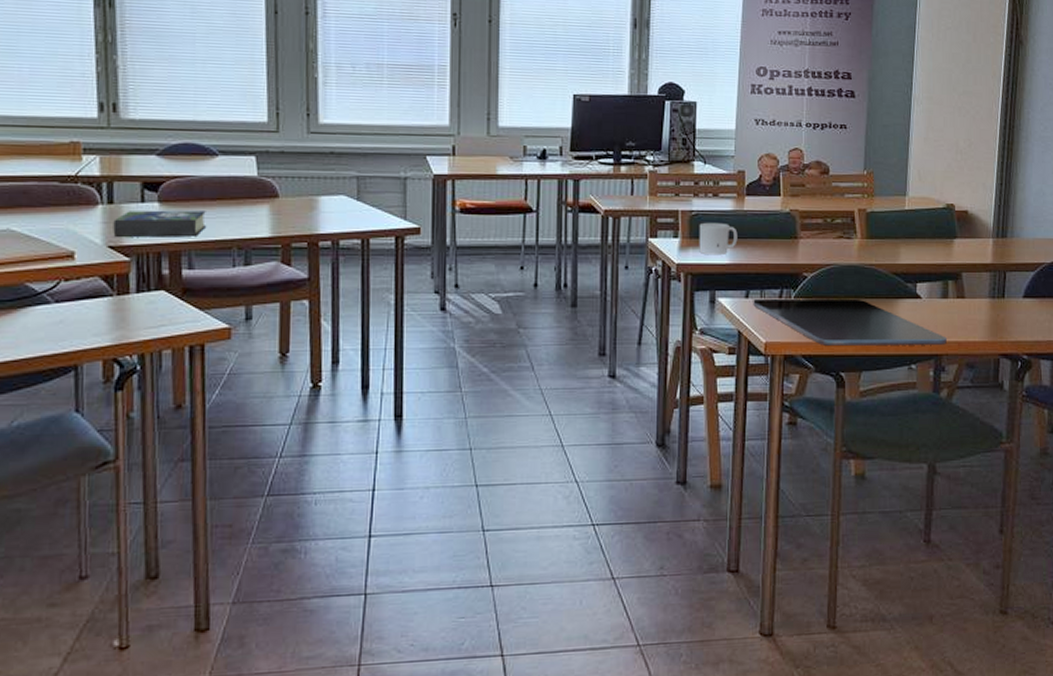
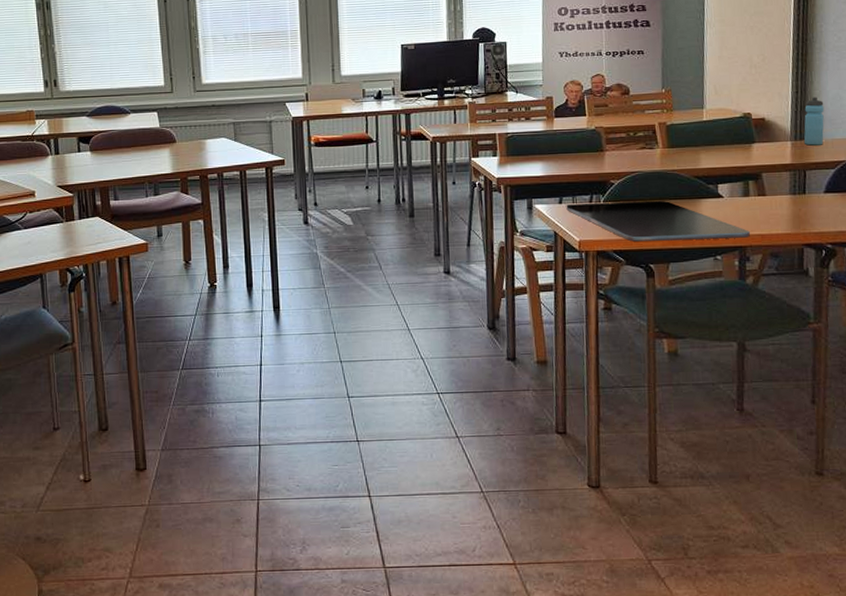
book: present [113,210,206,237] -> none [60,156,125,179]
mug: present [699,222,738,256] -> none [514,141,550,170]
water bottle: none [1005,190,1027,246] -> present [803,97,824,147]

